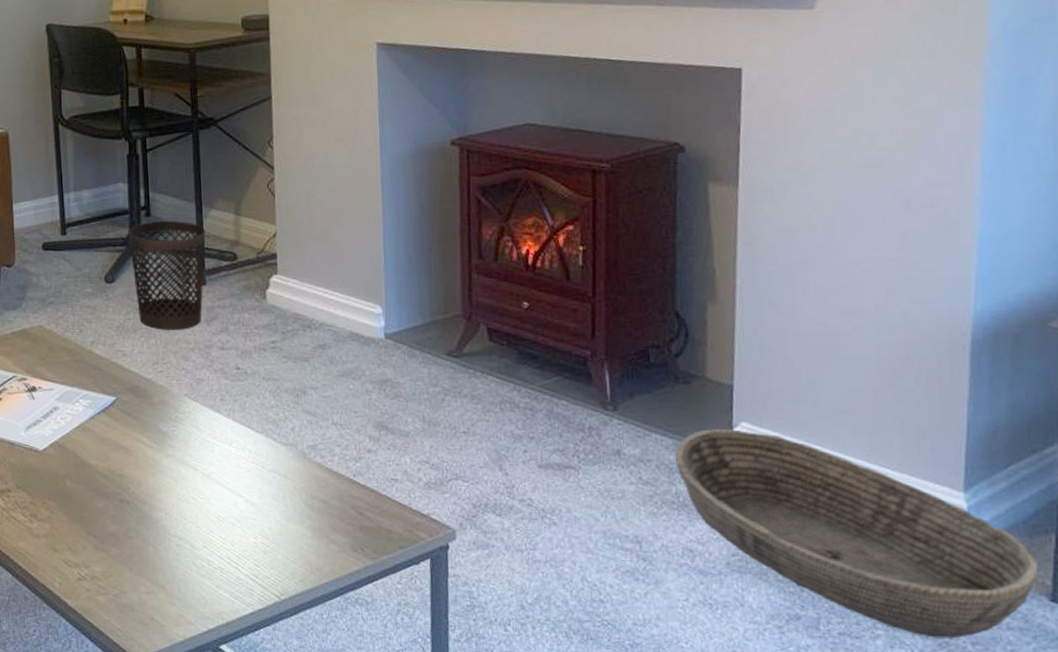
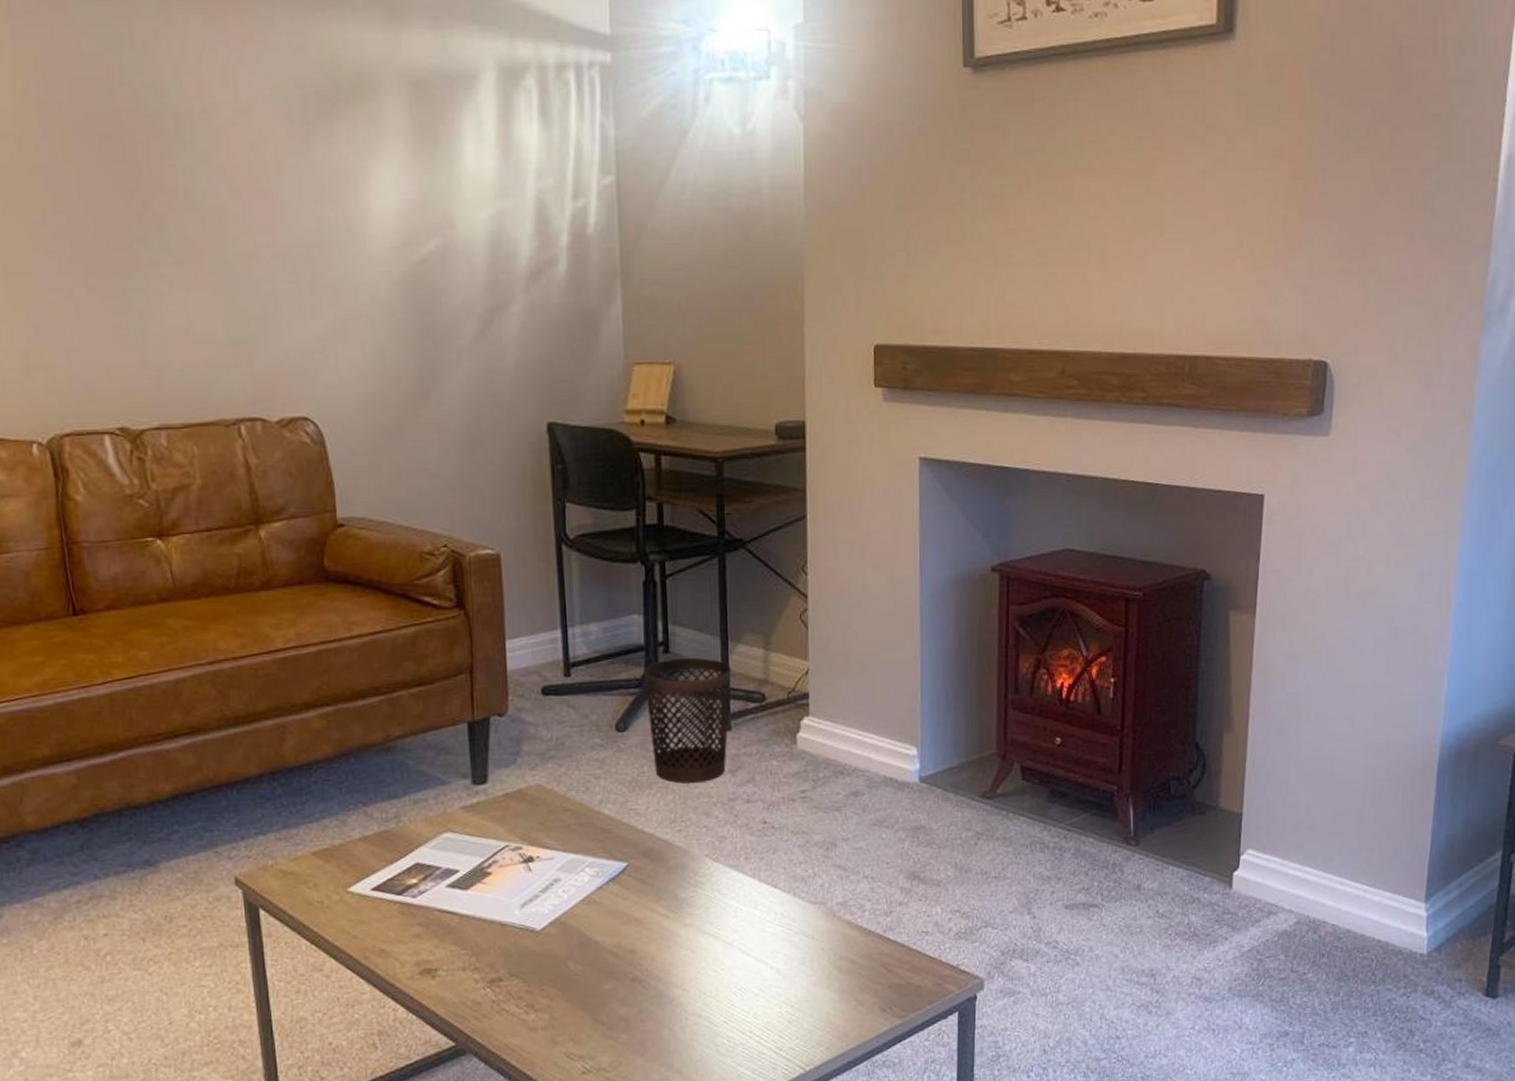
basket: present [675,429,1038,639] -> none [1189,857,1478,1040]

